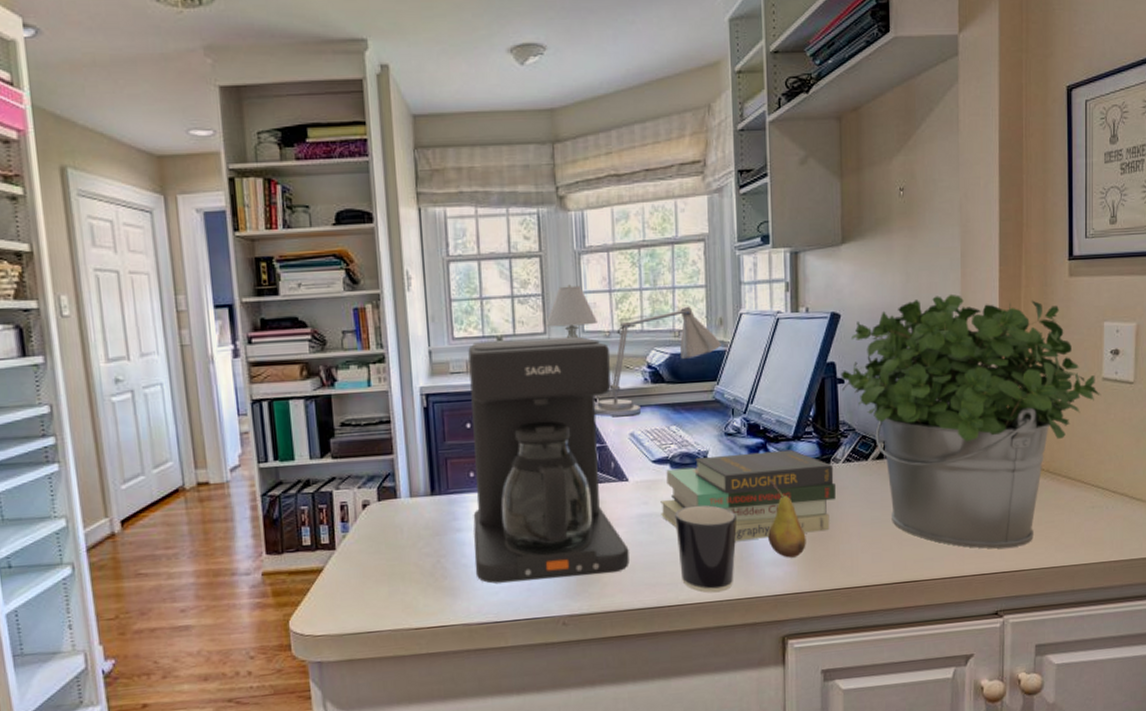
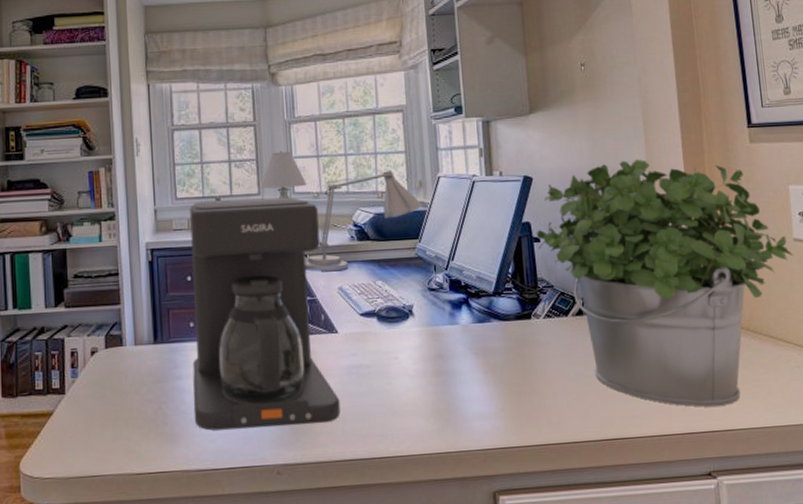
books: present [660,449,836,541] -> none [369,305,539,394]
mug: present [675,504,738,594] -> none [383,357,444,446]
fruit: present [768,480,806,558] -> none [473,335,512,412]

